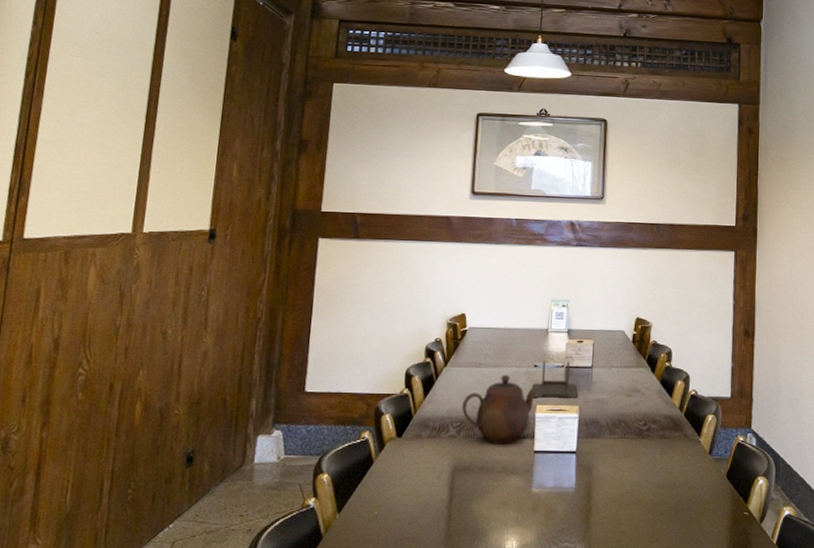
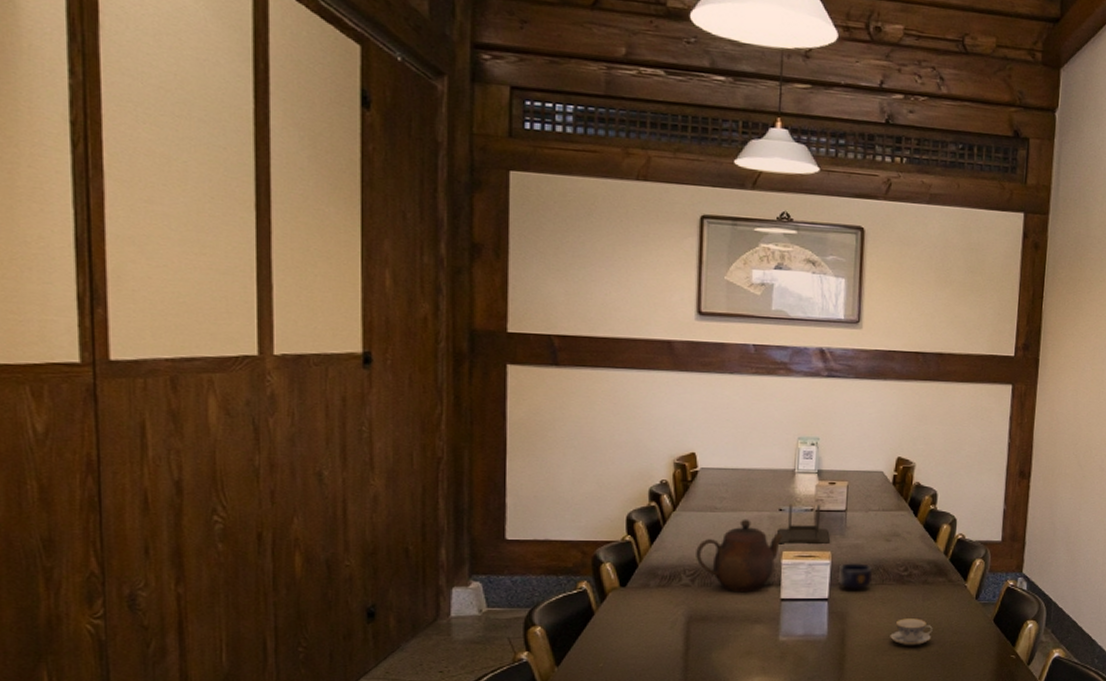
mug: none [584,416,615,444] -> present [837,562,872,590]
teacup: none [631,472,671,501] -> present [890,618,933,646]

